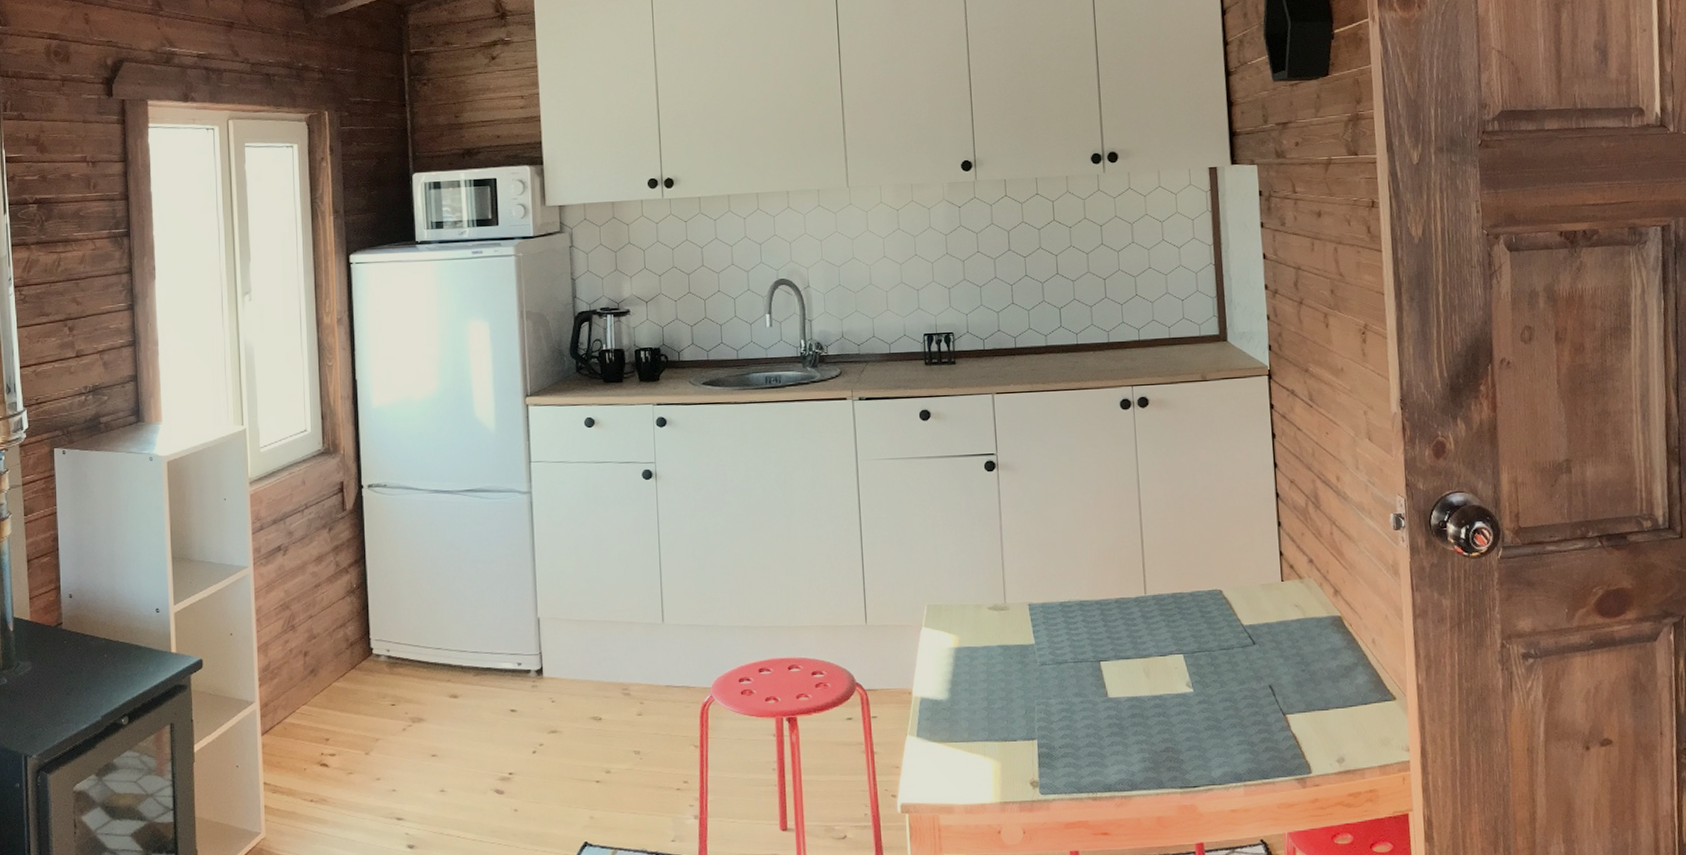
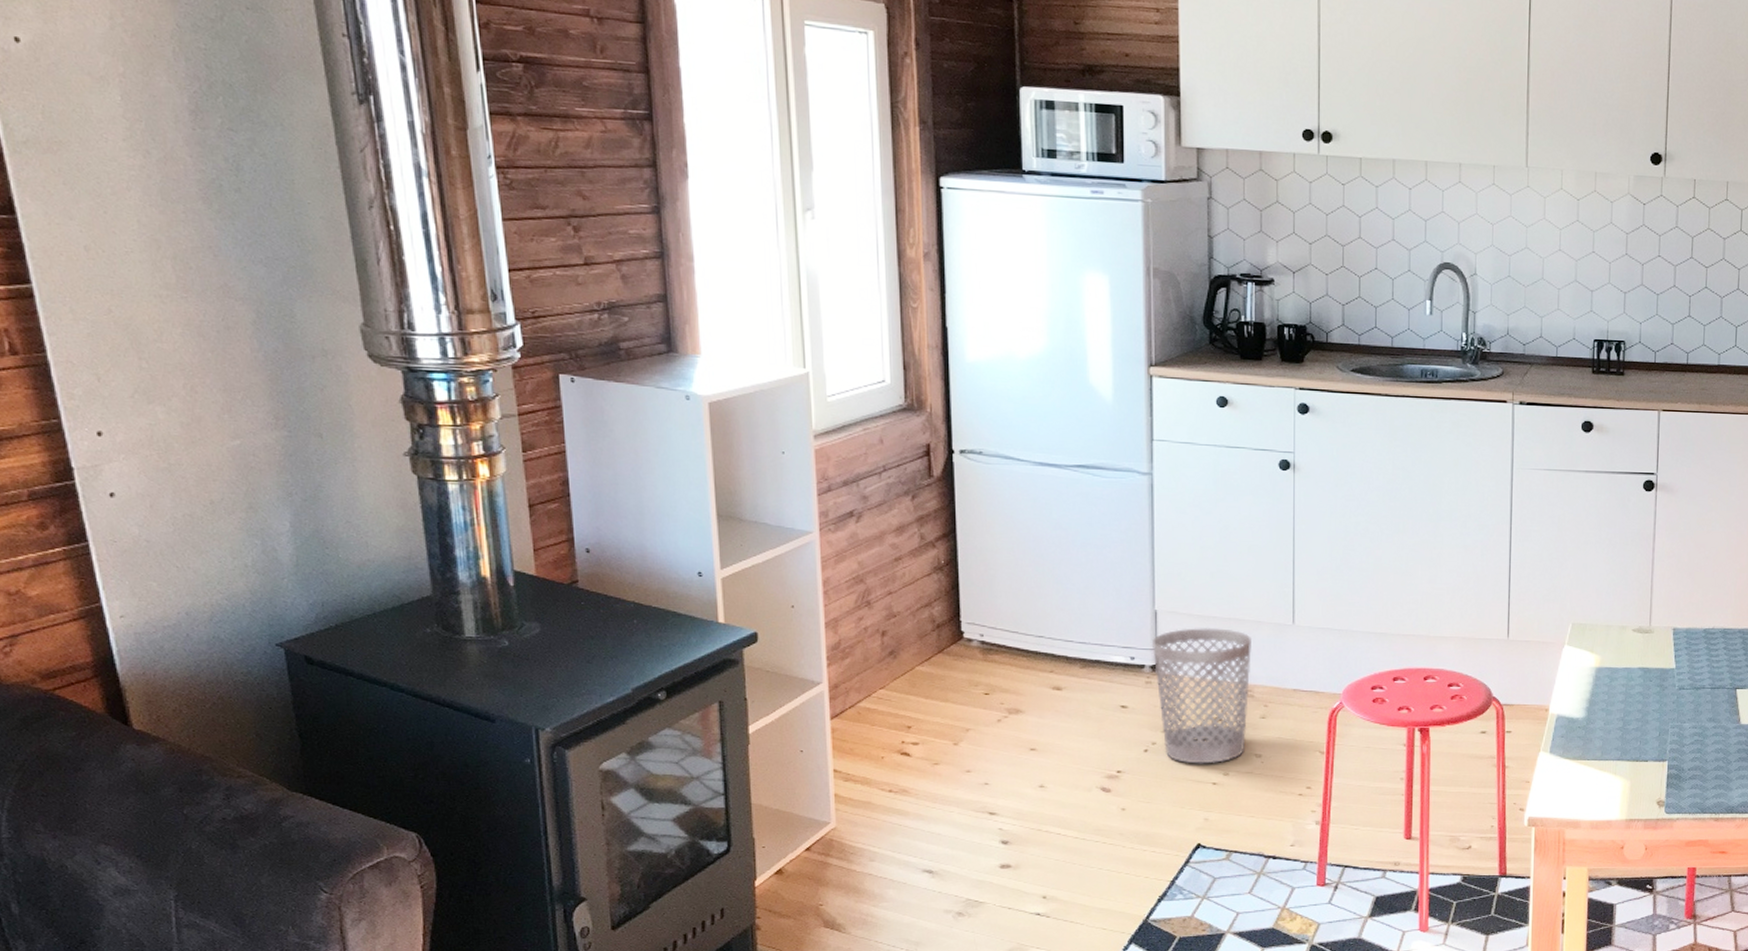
wastebasket: none [535,631,626,763] -> present [1151,628,1251,764]

